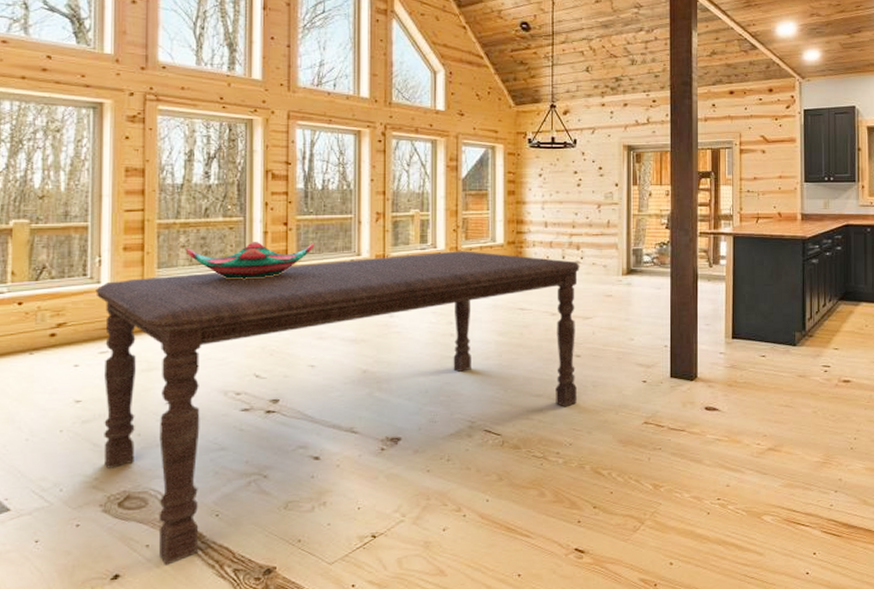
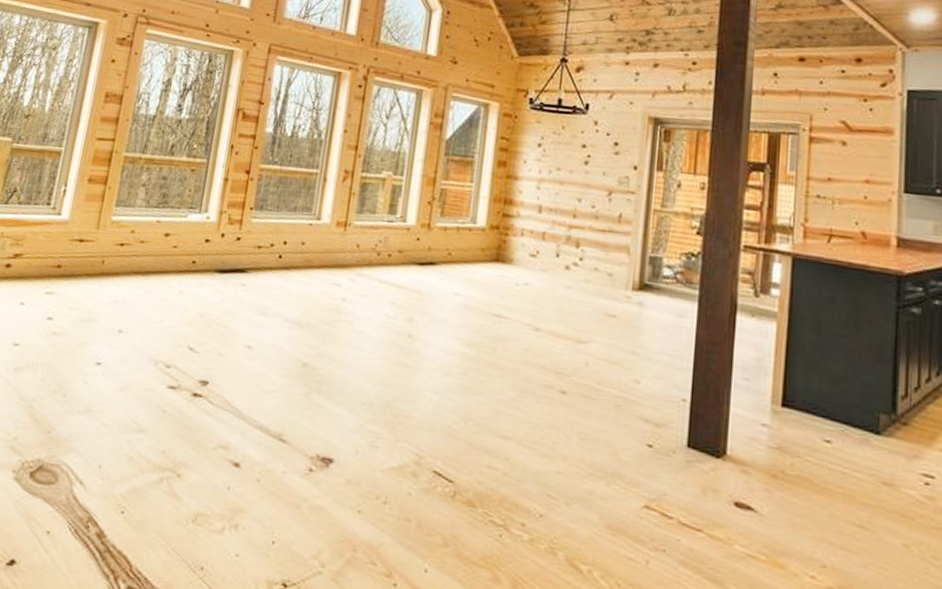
dining table: present [95,251,580,565] -> none [26,214,578,562]
decorative bowl: present [186,241,315,279] -> none [145,187,275,232]

